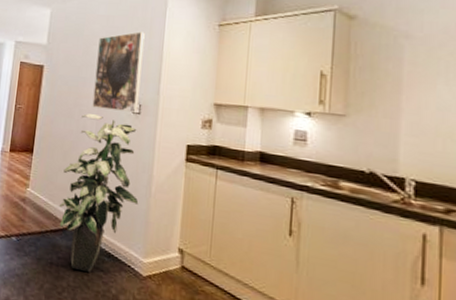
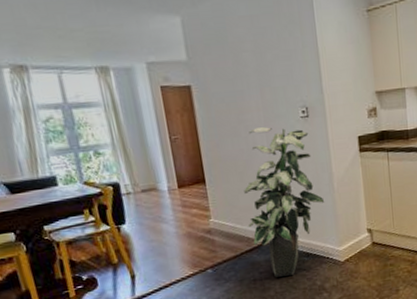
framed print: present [92,31,145,113] -> none [247,29,305,121]

